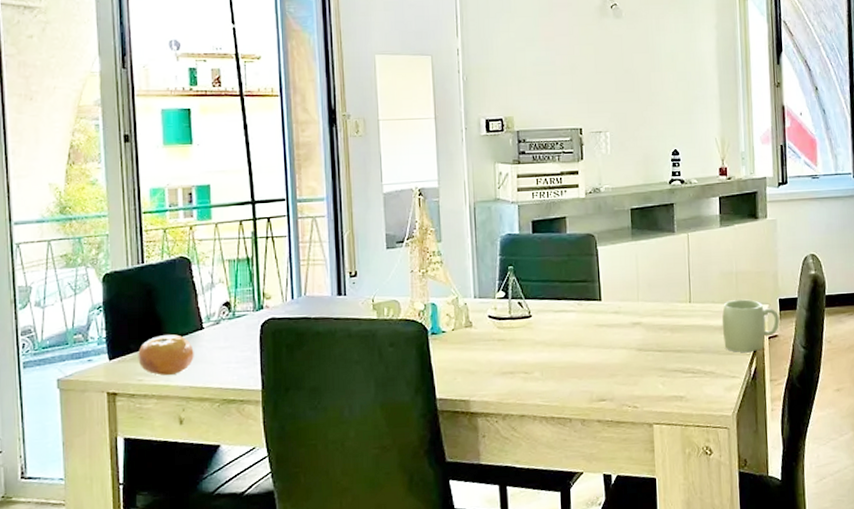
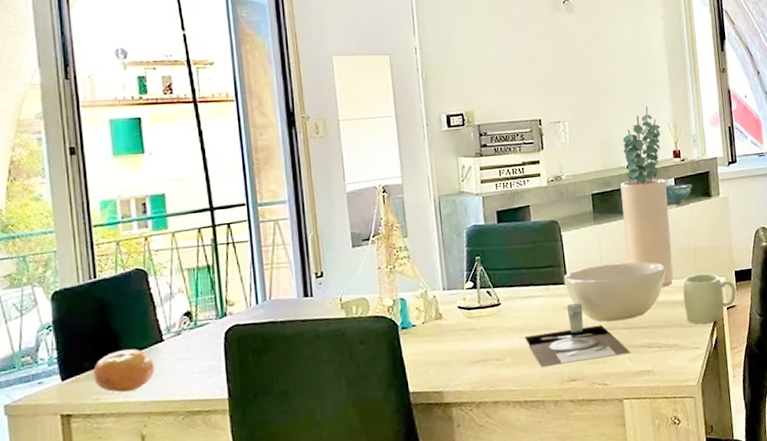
place setting: none [553,320,664,385] -> present [524,303,631,368]
bowl: none [597,282,711,343] -> present [563,261,672,322]
vase: none [661,119,713,311] -> present [620,106,674,287]
decorative bowl: none [709,203,739,225] -> present [665,183,693,205]

